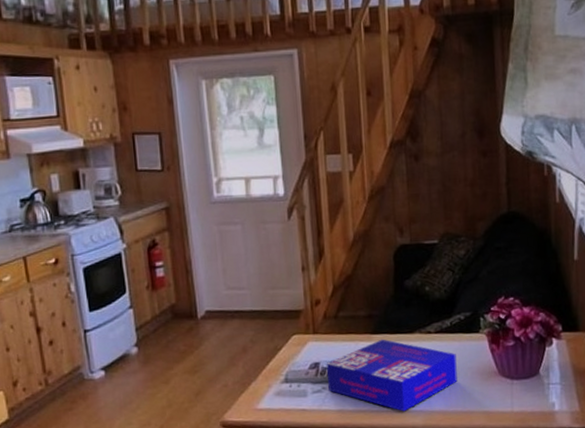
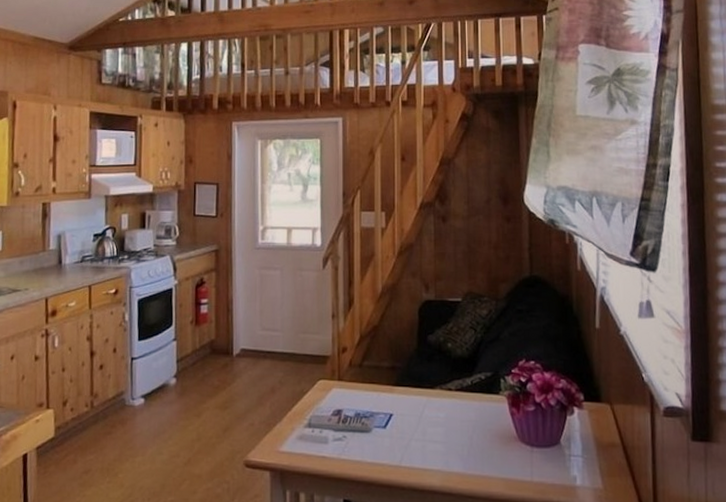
board game: present [326,339,458,412] -> none [348,392,476,470]

